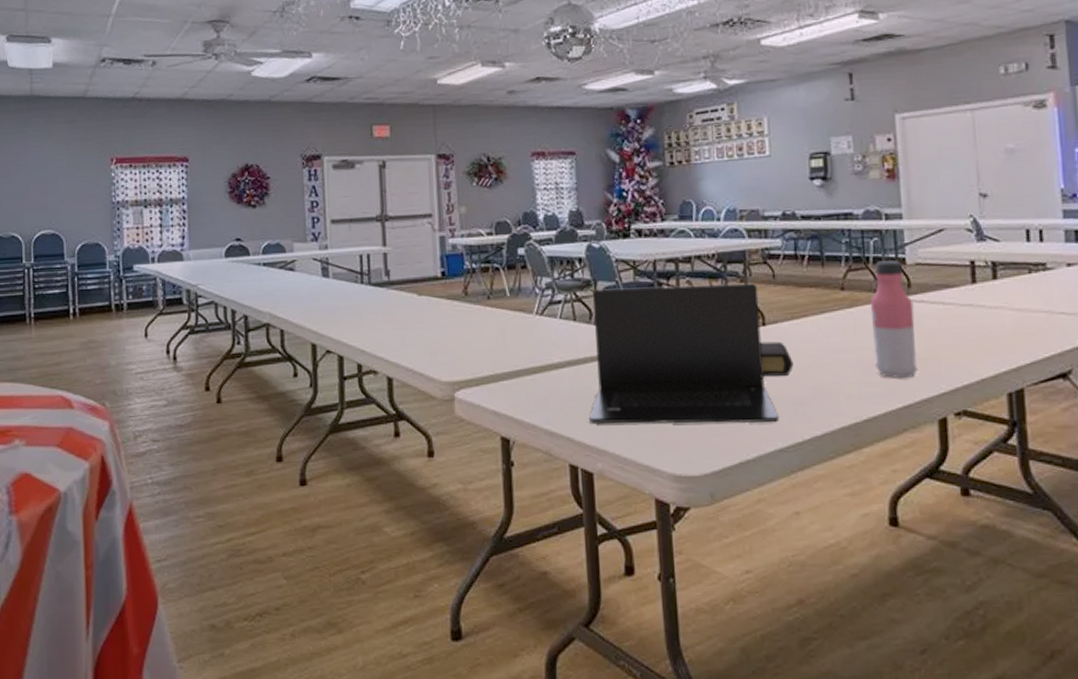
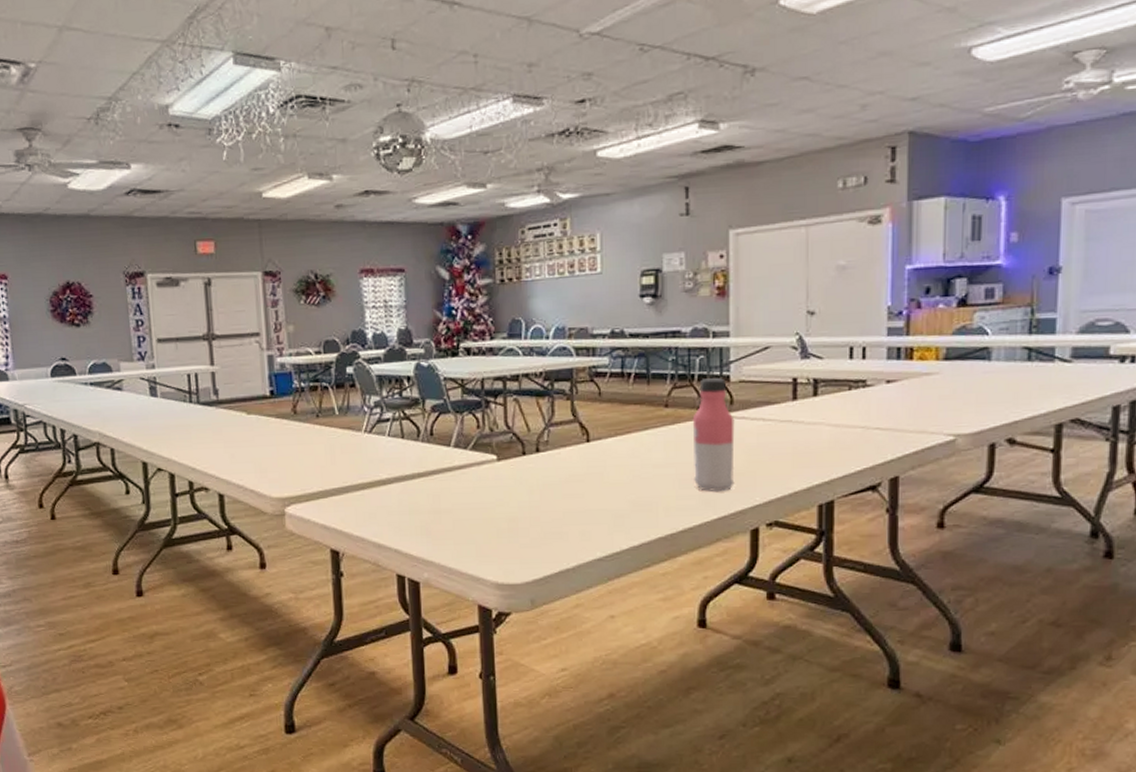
laptop: present [589,283,780,424] -> none [416,400,599,536]
book: present [760,341,794,376] -> none [584,457,615,490]

